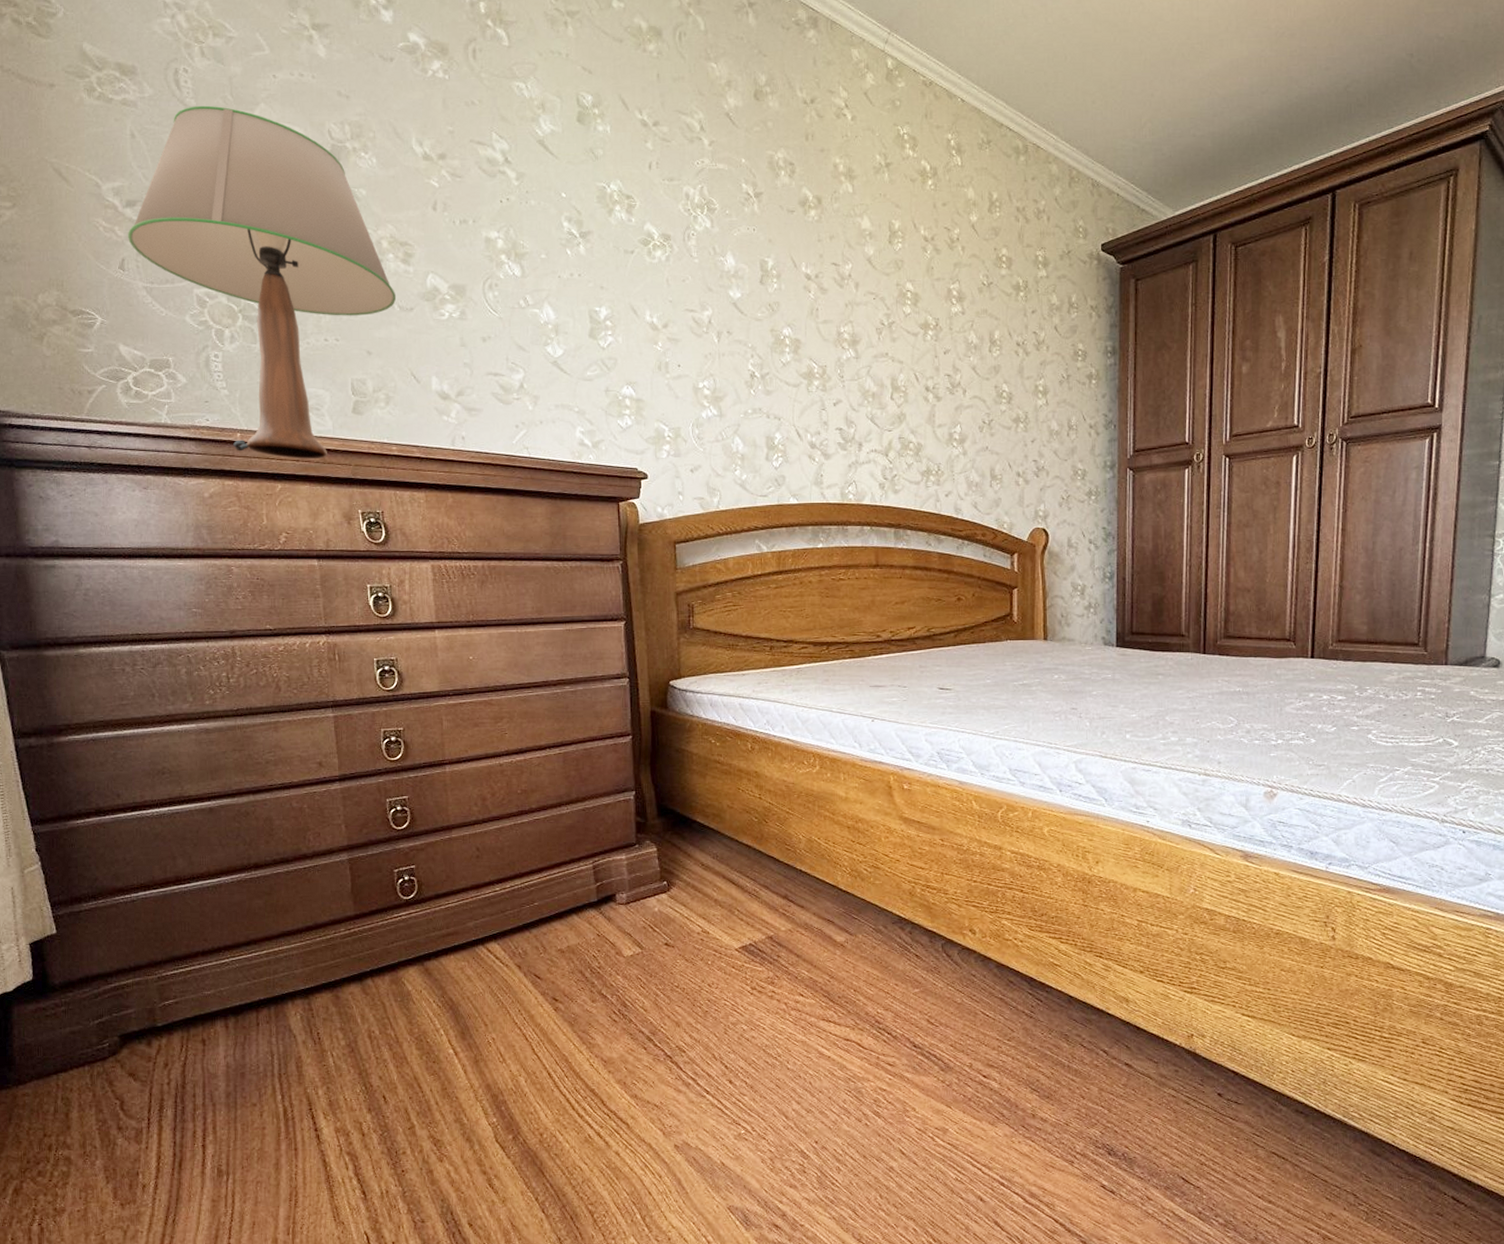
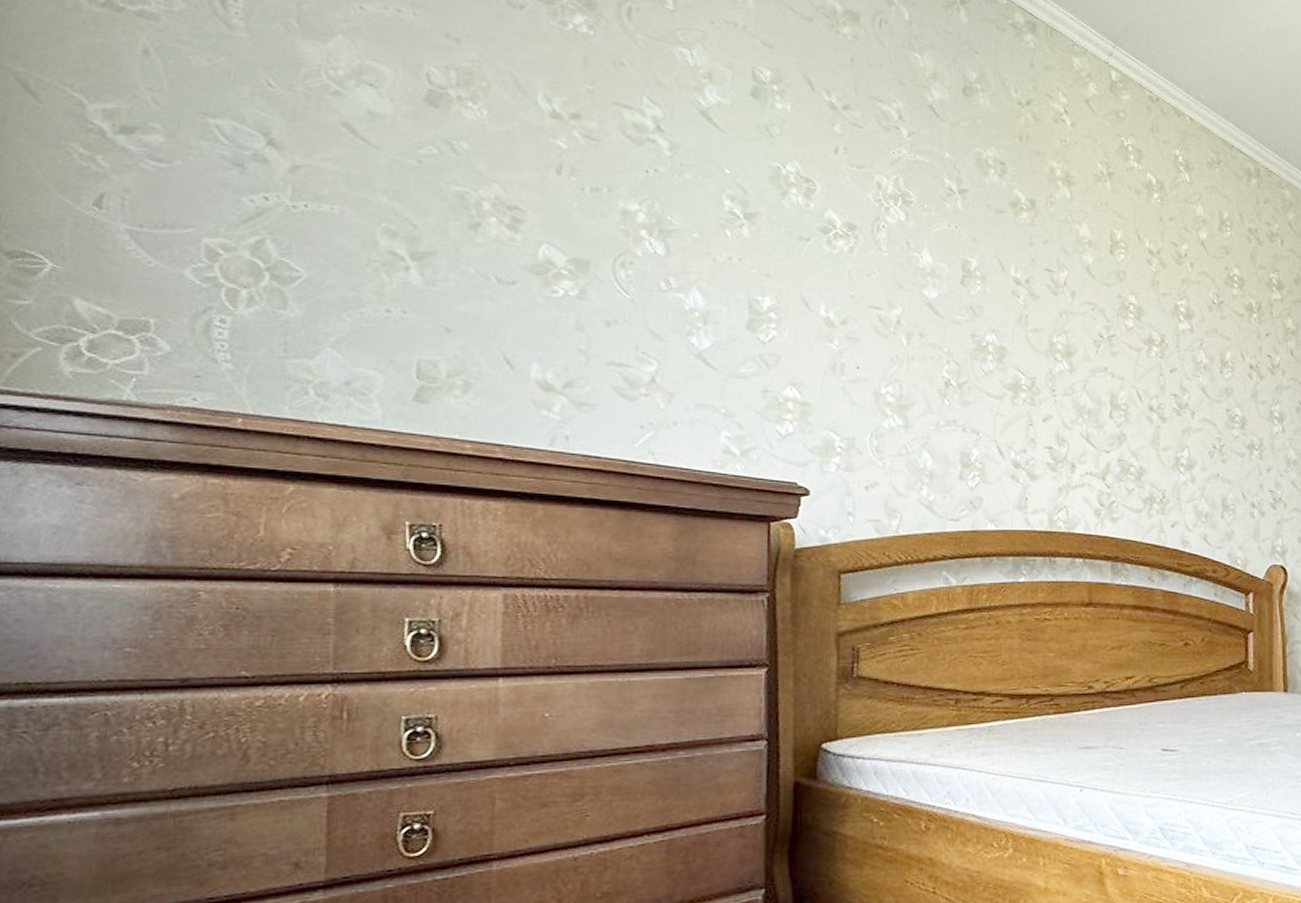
table lamp: present [127,105,397,460] -> none [113,28,495,456]

